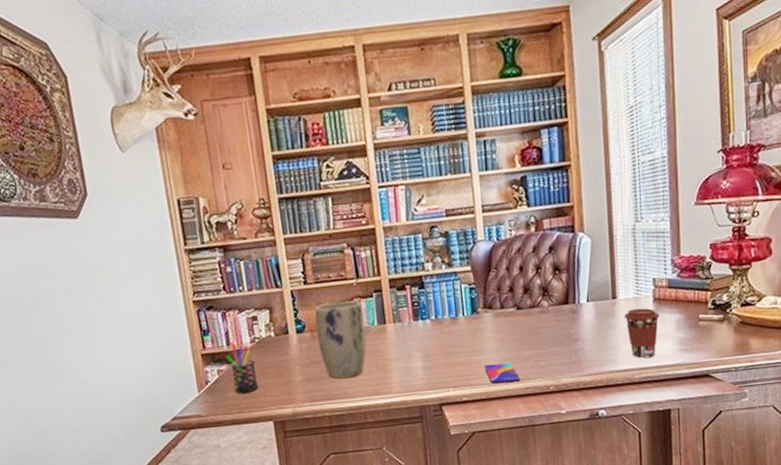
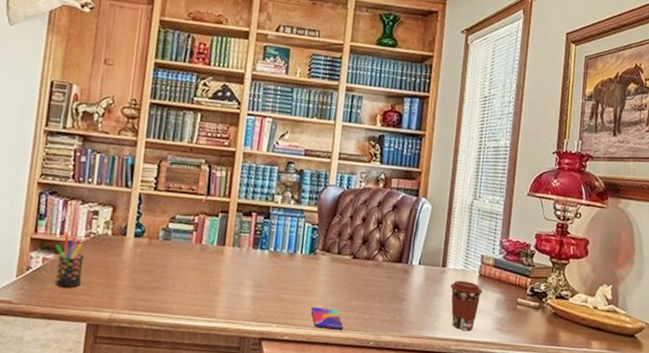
plant pot: present [314,301,367,379] -> none [153,213,206,294]

